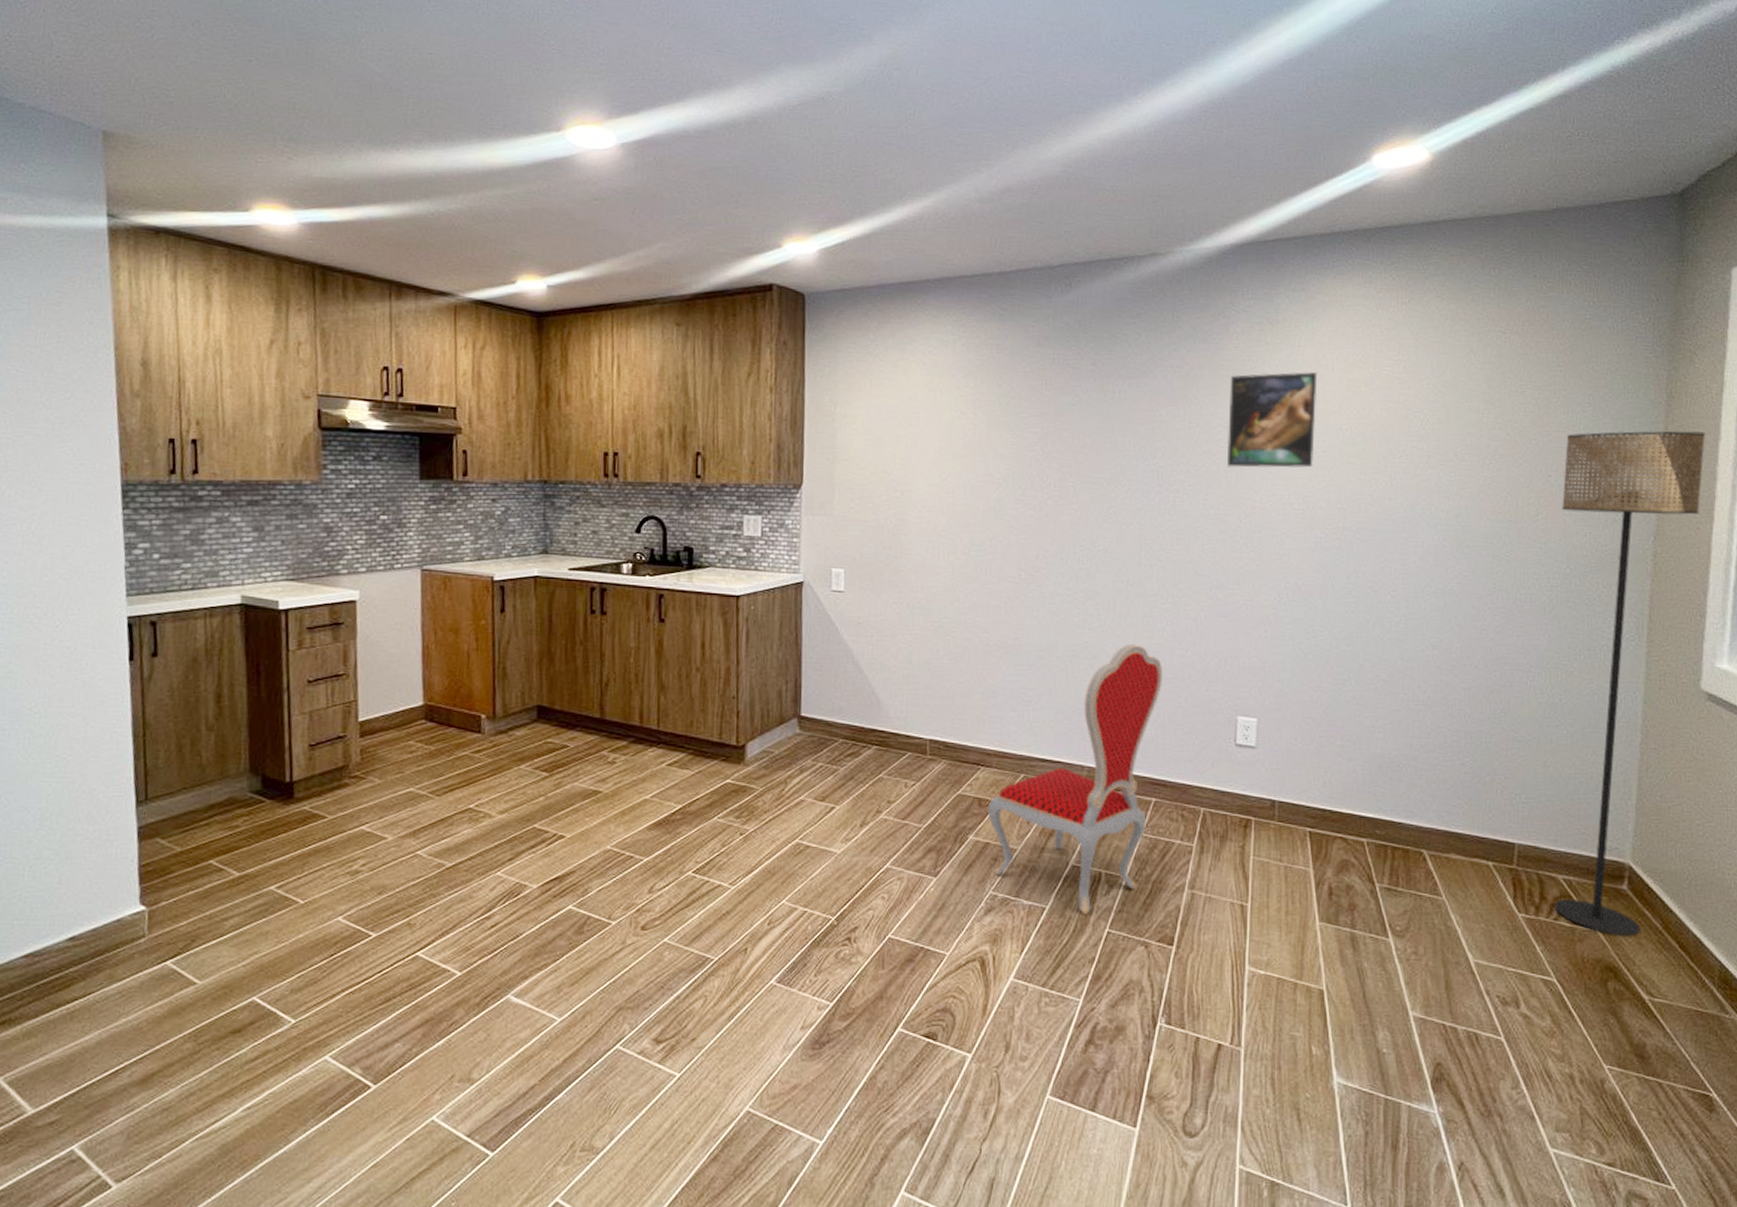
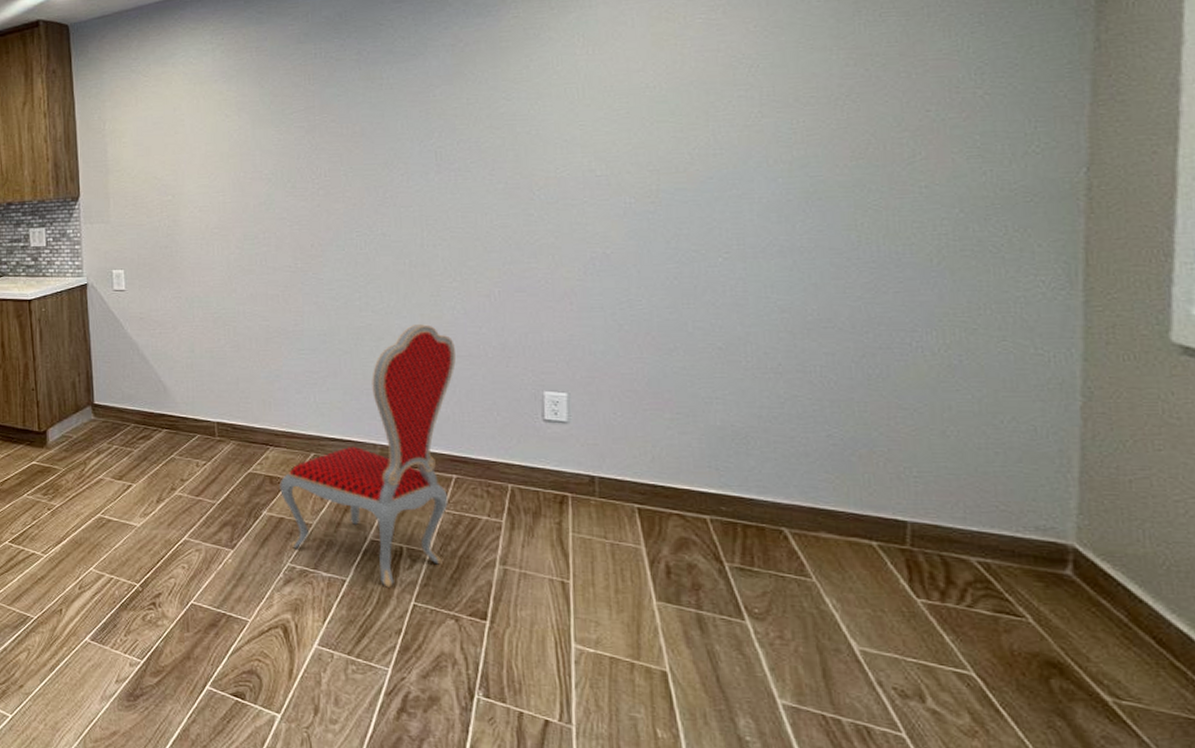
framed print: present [1228,372,1317,468] -> none [511,31,617,140]
floor lamp: present [1554,431,1706,936] -> none [948,37,1160,629]

